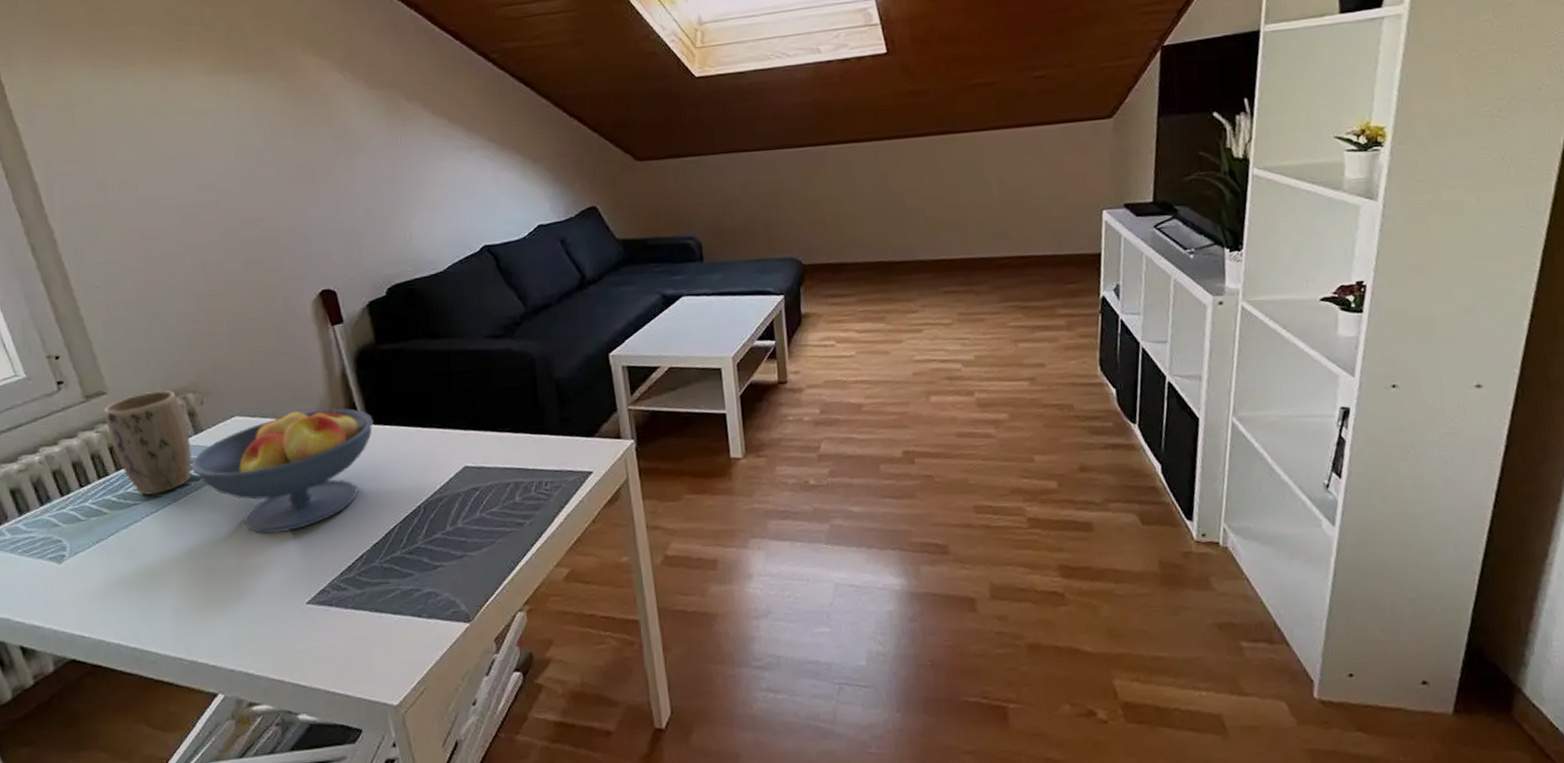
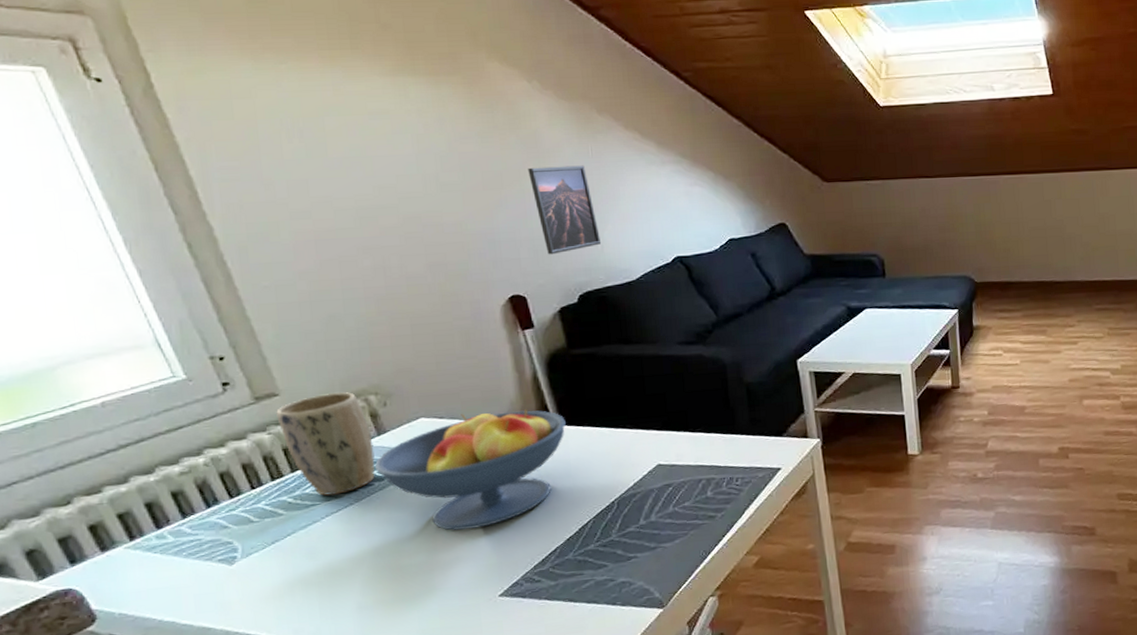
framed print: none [339,154,410,248] -> present [528,165,602,255]

